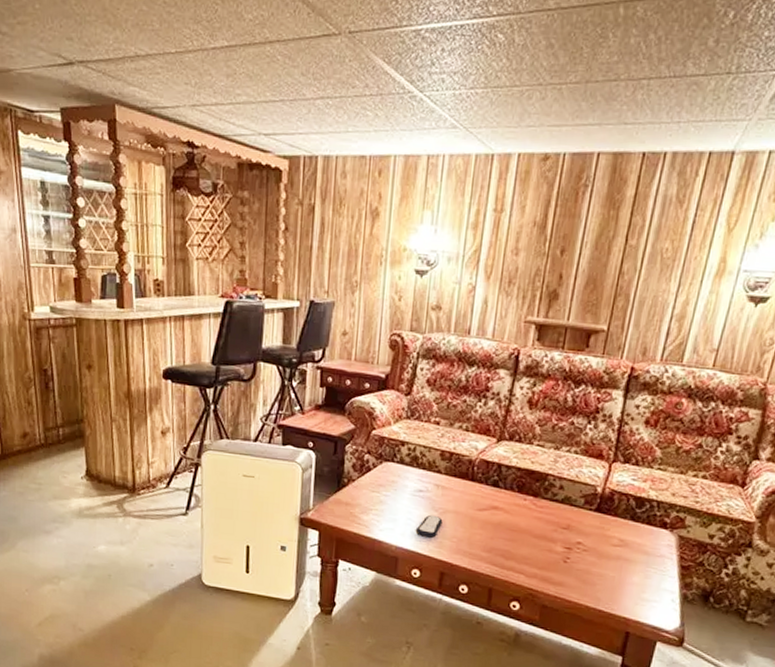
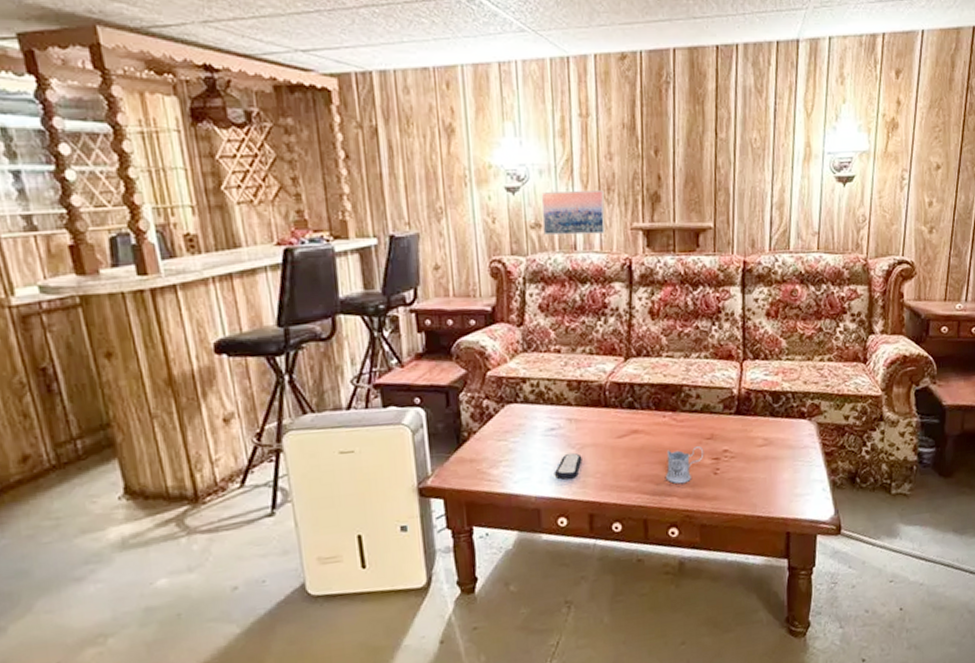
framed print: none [442,278,505,323] -> present [541,190,606,236]
tea glass holder: none [517,531,558,565] -> present [666,446,704,484]

